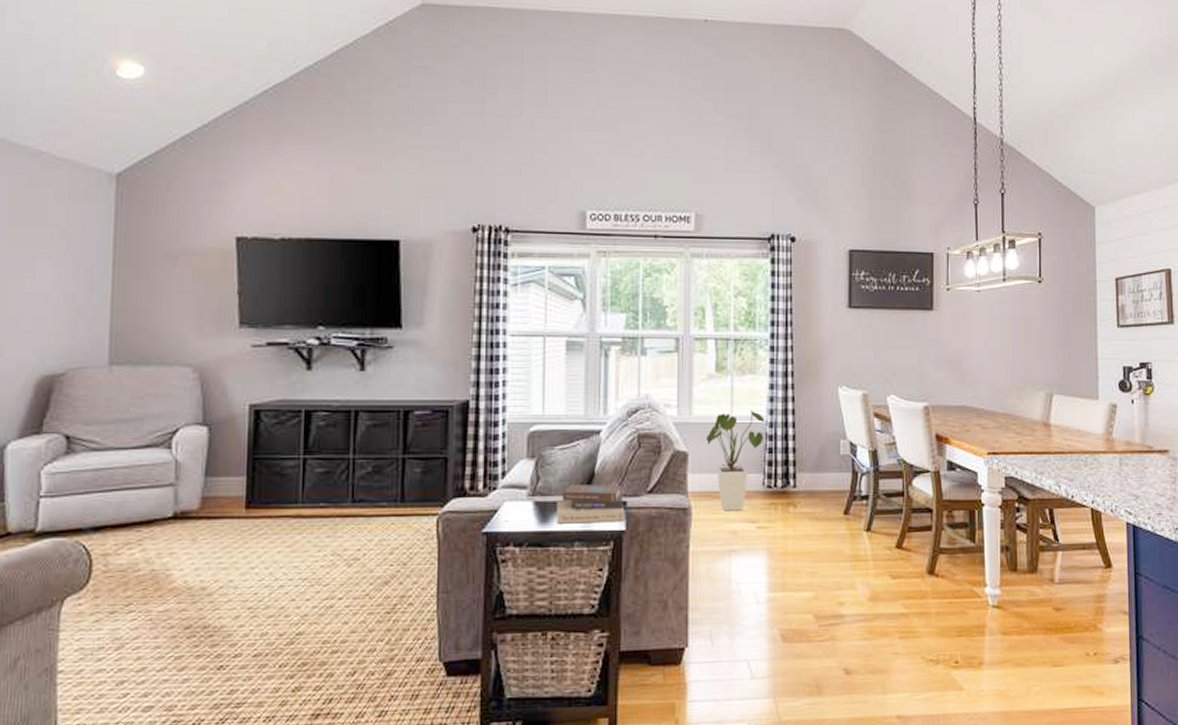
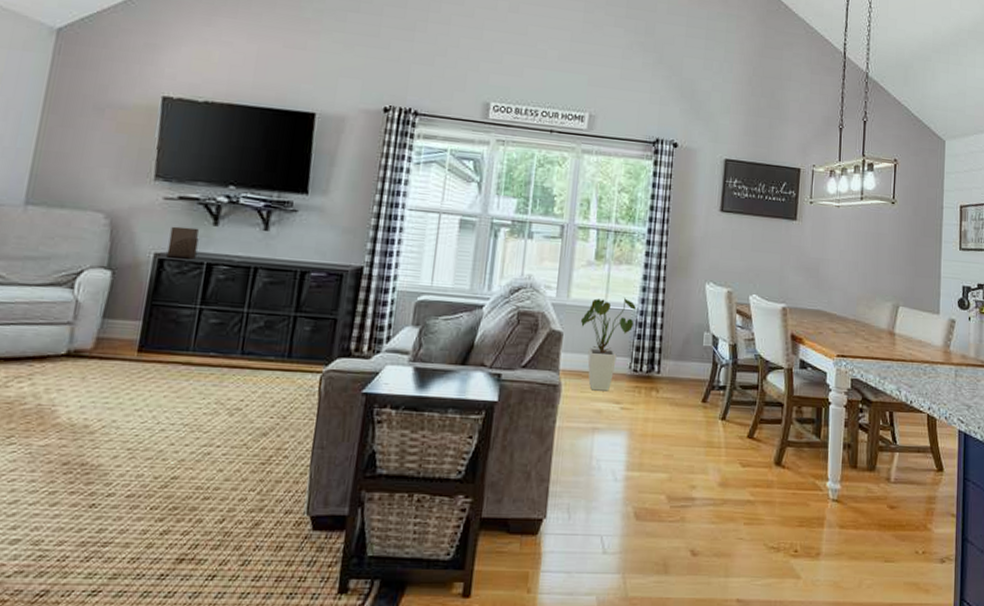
decorative box: none [262,374,293,409] -> present [166,226,199,261]
books: present [556,483,625,524] -> none [433,353,499,392]

